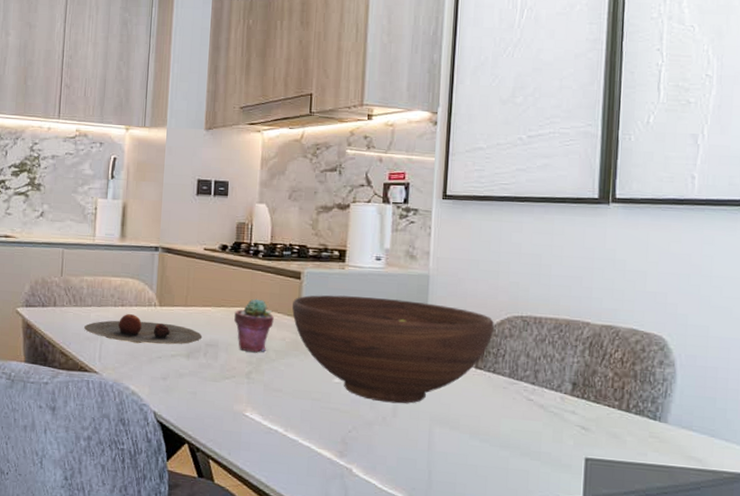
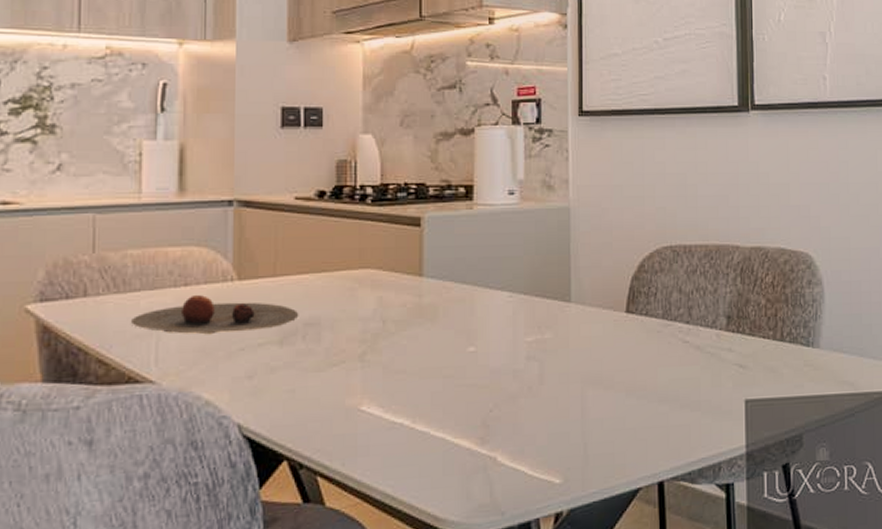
potted succulent: present [234,298,274,353] -> none [340,256,390,327]
fruit bowl: present [292,295,494,404] -> none [413,240,643,368]

